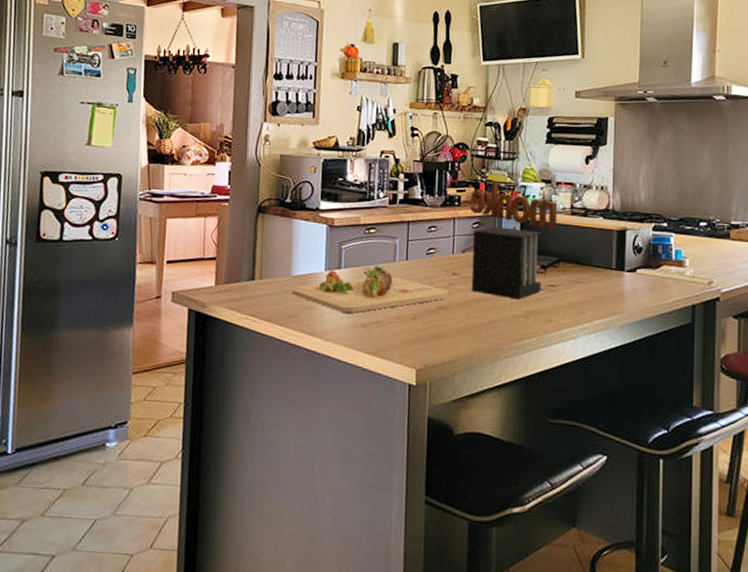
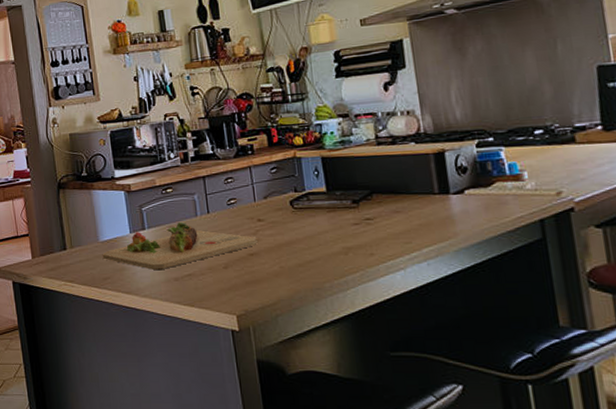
knife block: present [470,180,558,300] -> none [263,123,364,238]

